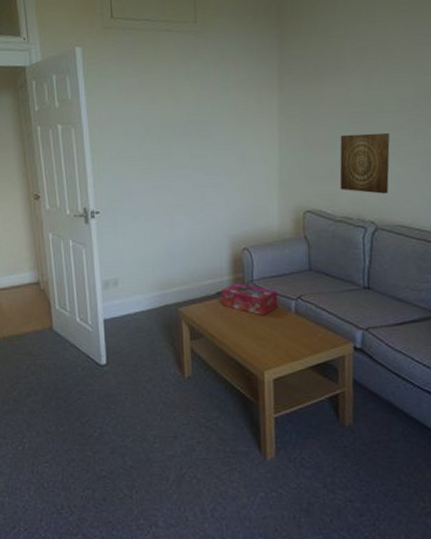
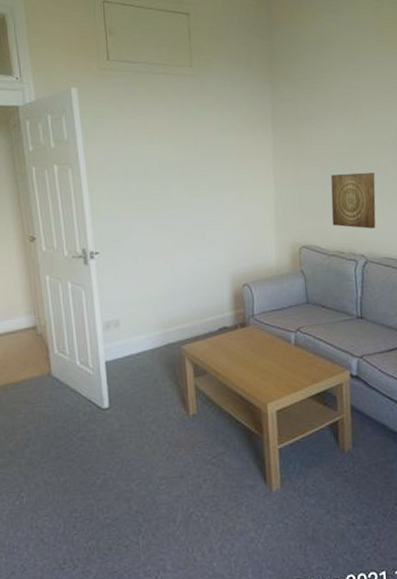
tissue box: present [221,282,278,316] -> none [223,318,279,350]

